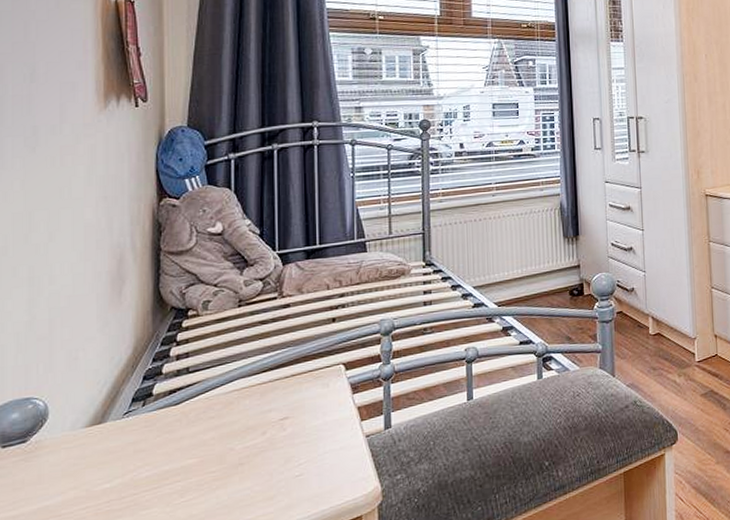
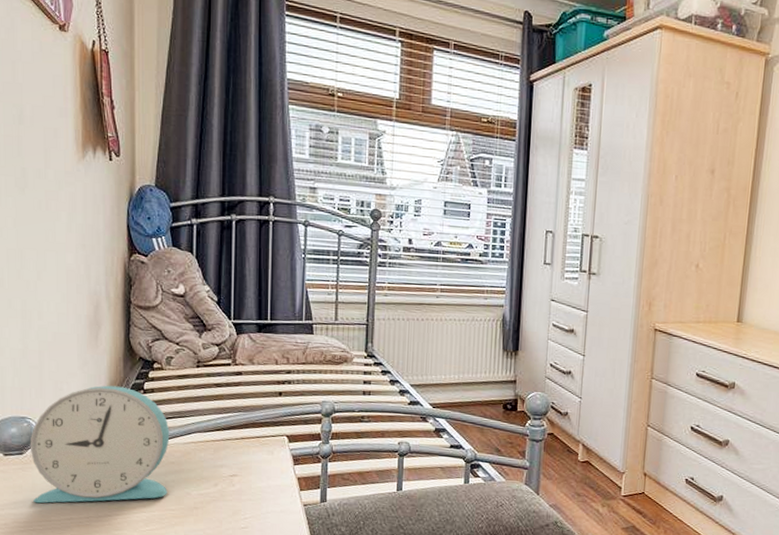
alarm clock: none [35,342,208,498] -> present [30,385,170,504]

